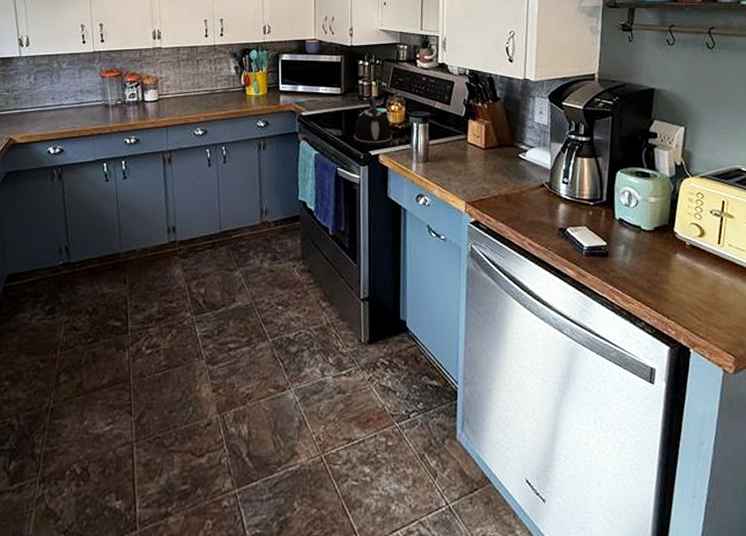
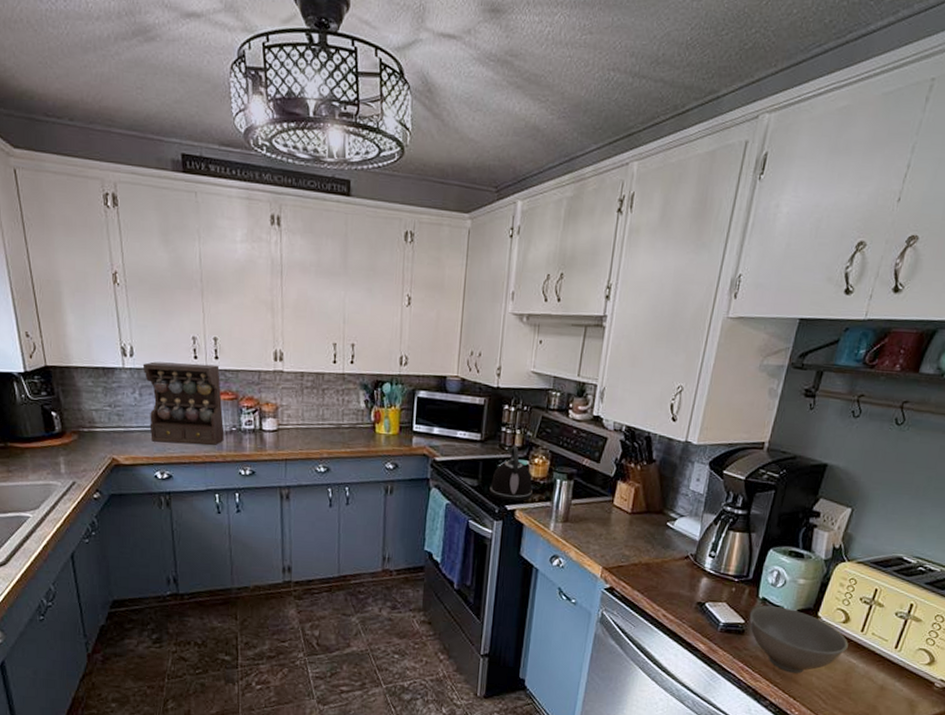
spice rack: none [37,47,111,120] -> present [142,361,224,445]
bowl: none [610,226,709,291] -> present [749,606,848,674]

